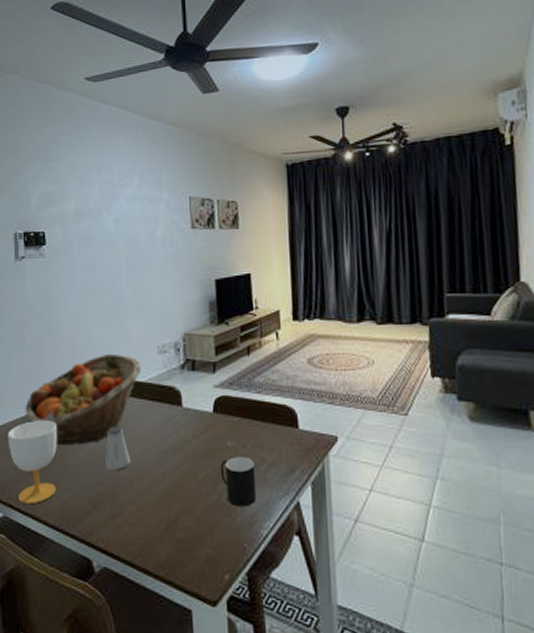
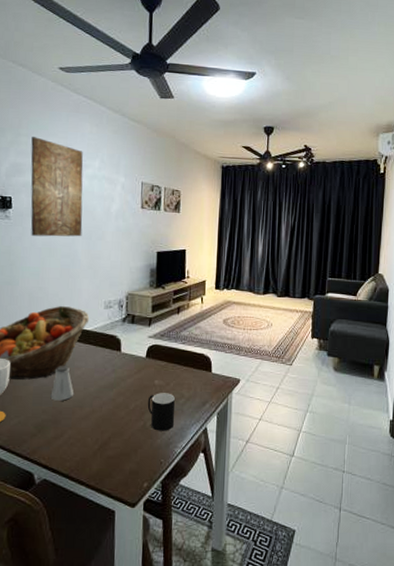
wall art: none [61,160,125,274] -> present [30,137,84,237]

